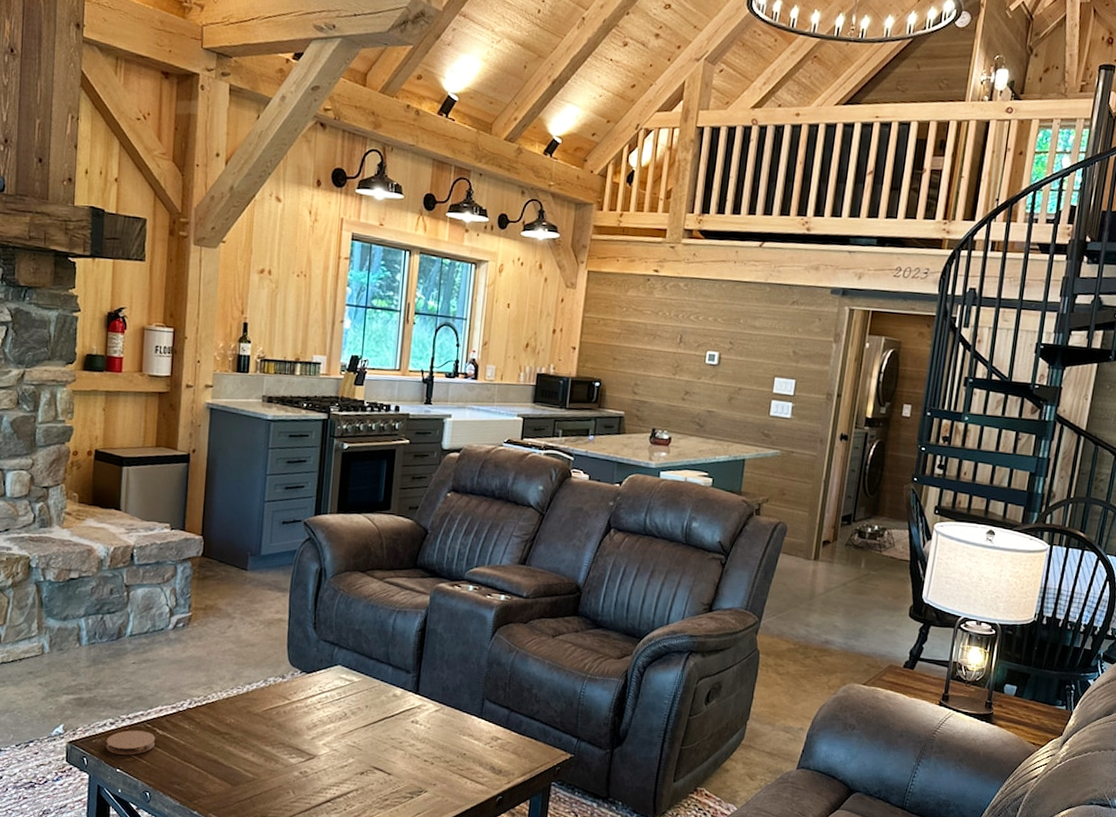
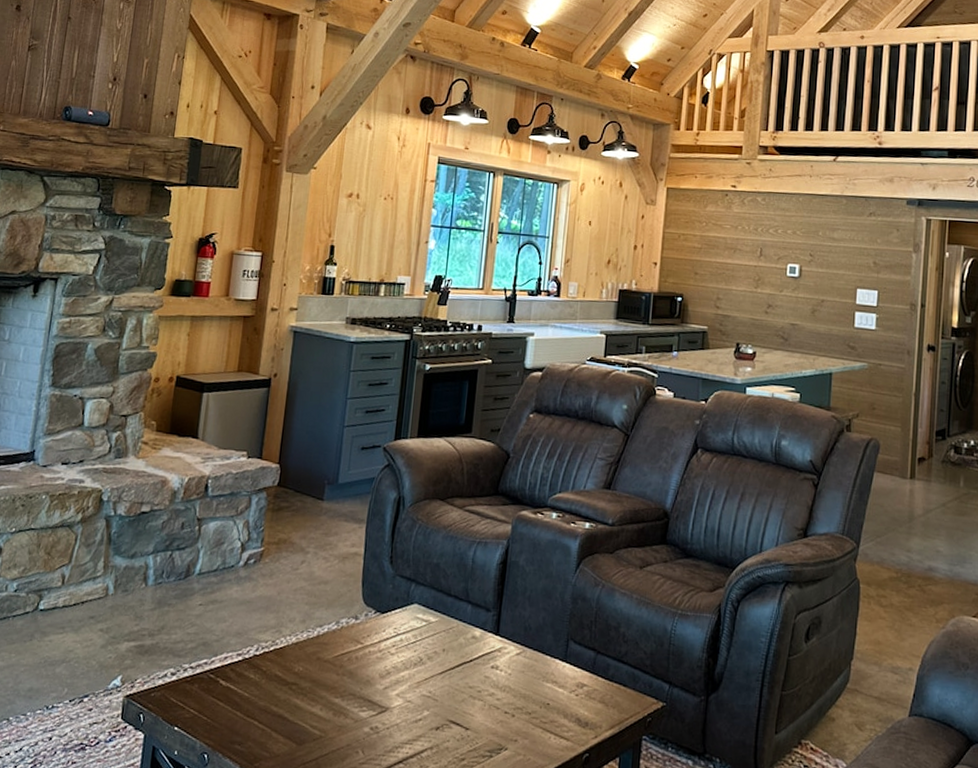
coaster: present [106,730,156,755] -> none [164,681,219,711]

